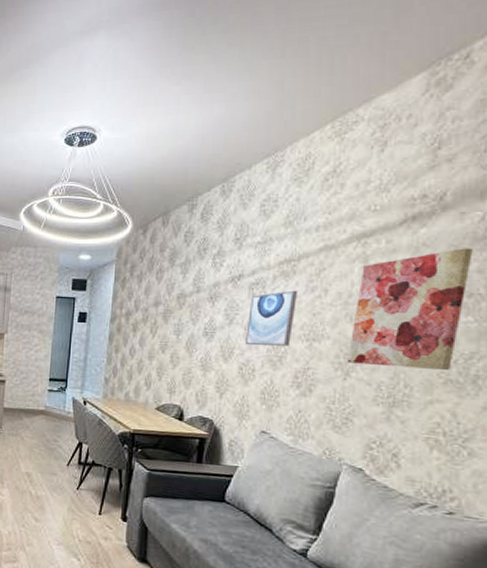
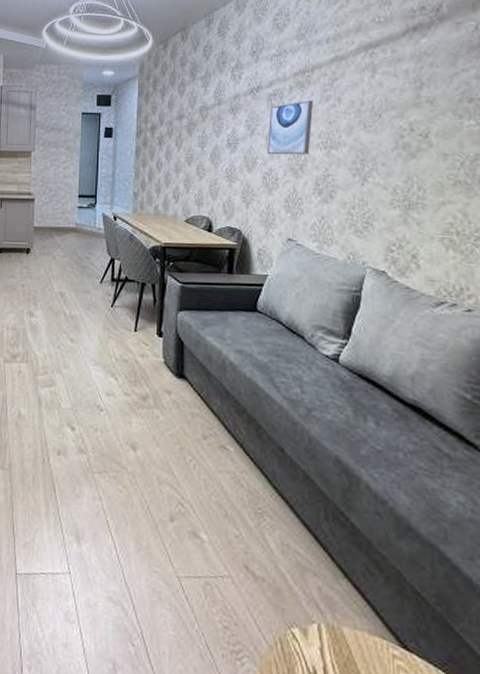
wall art: present [347,248,473,371] -> none [363,56,470,173]

